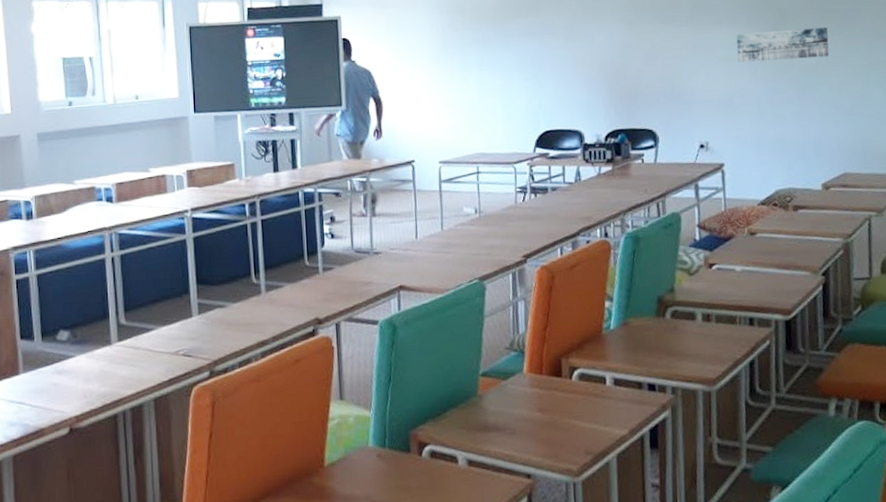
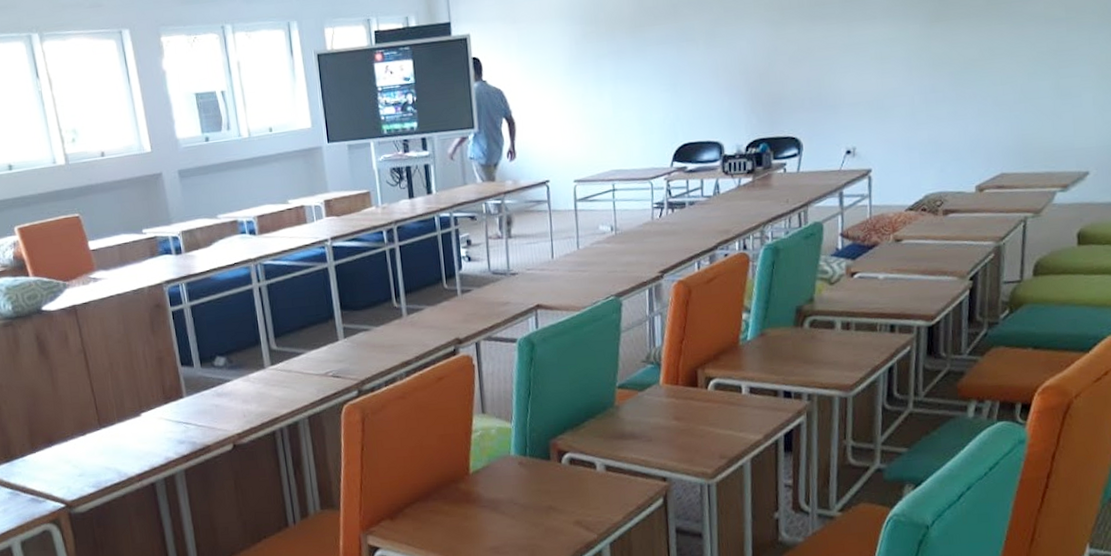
wall art: present [736,27,830,63] -> none [891,16,994,60]

